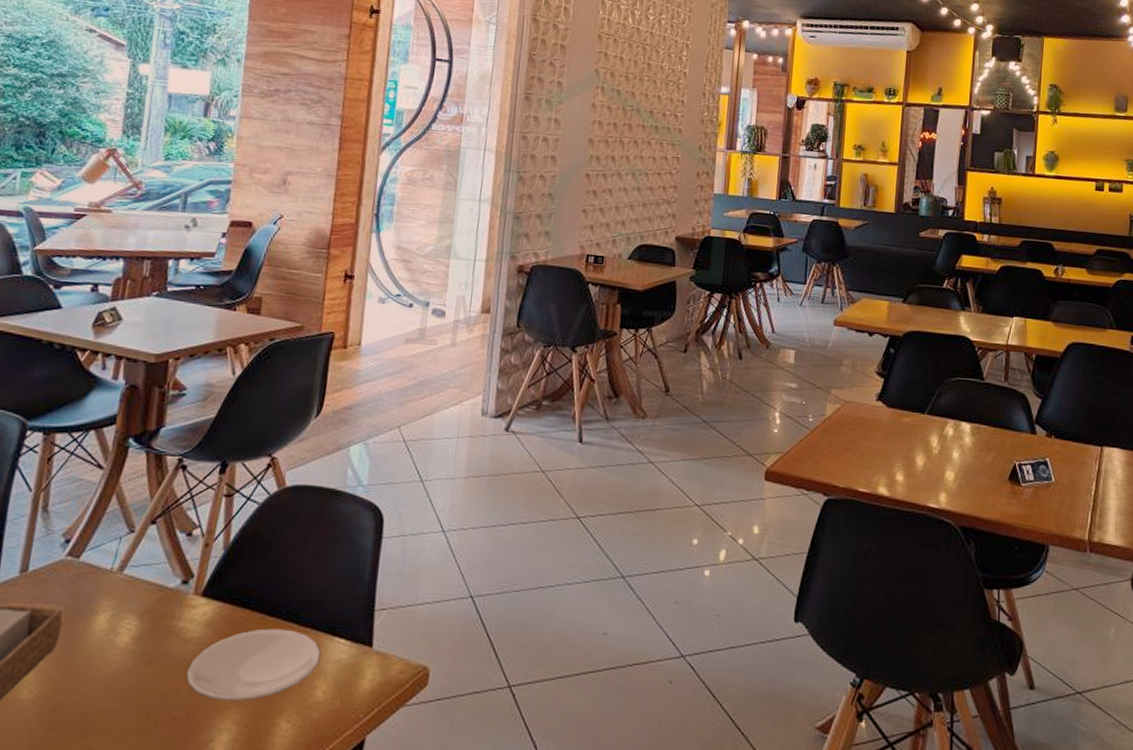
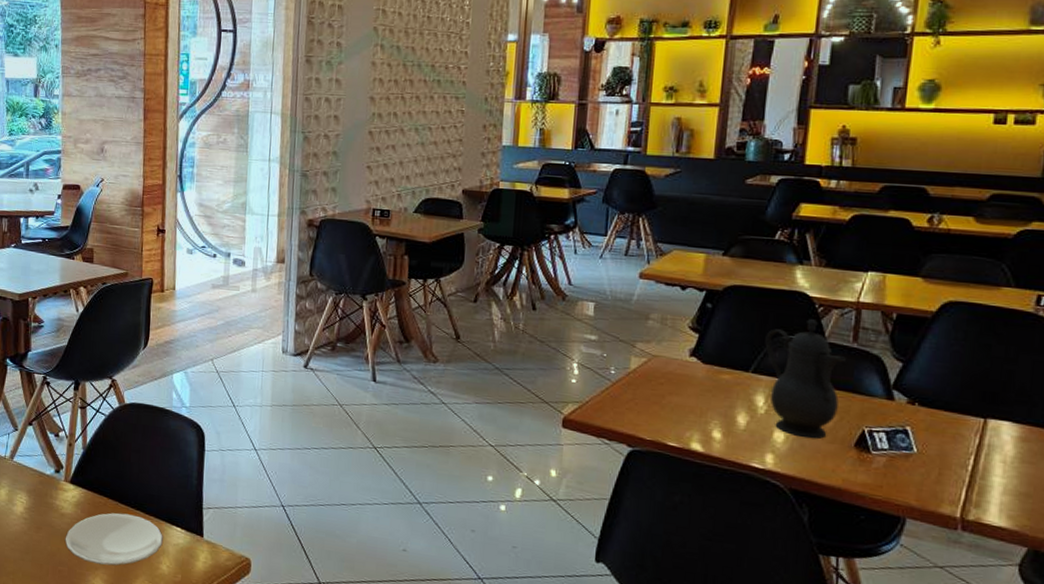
coffeepot: none [937,361,999,476] -> present [765,319,846,439]

